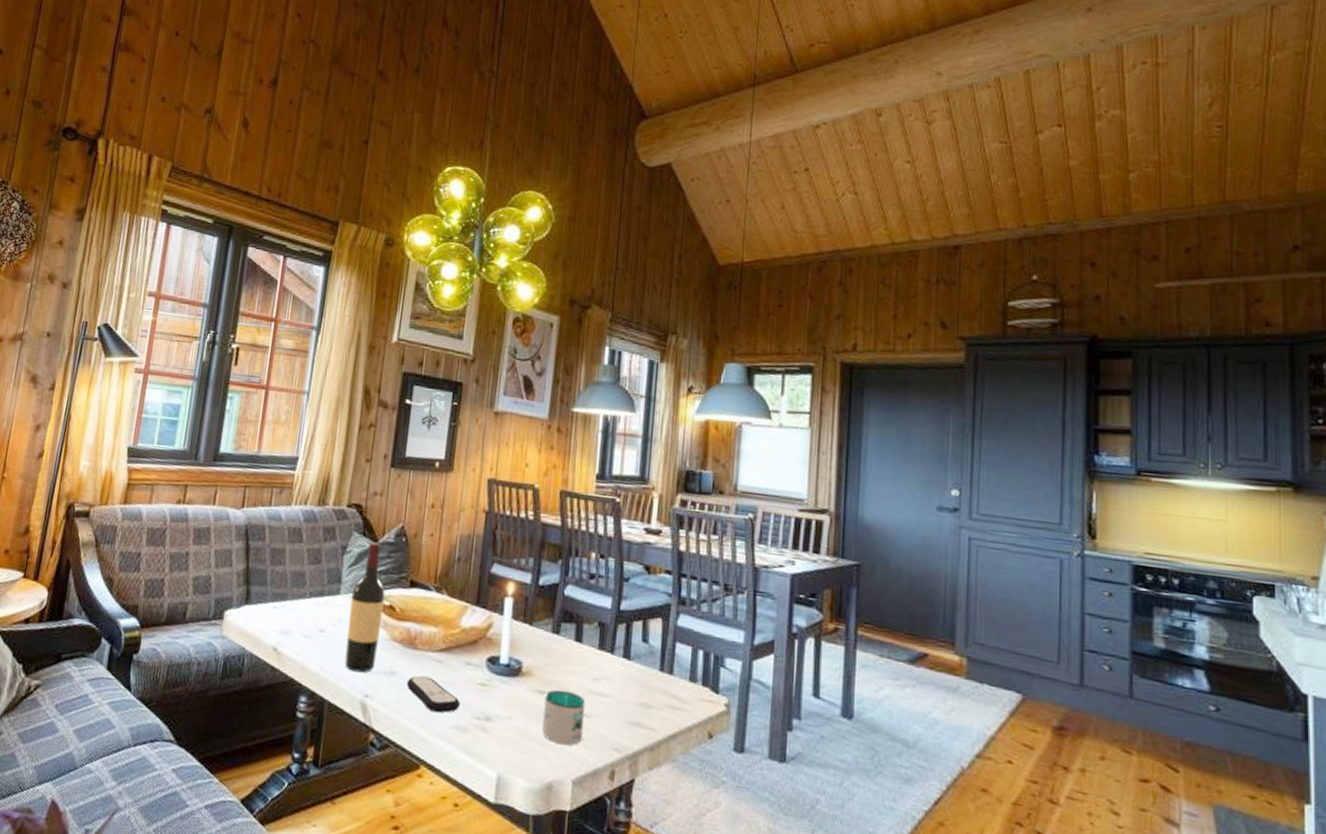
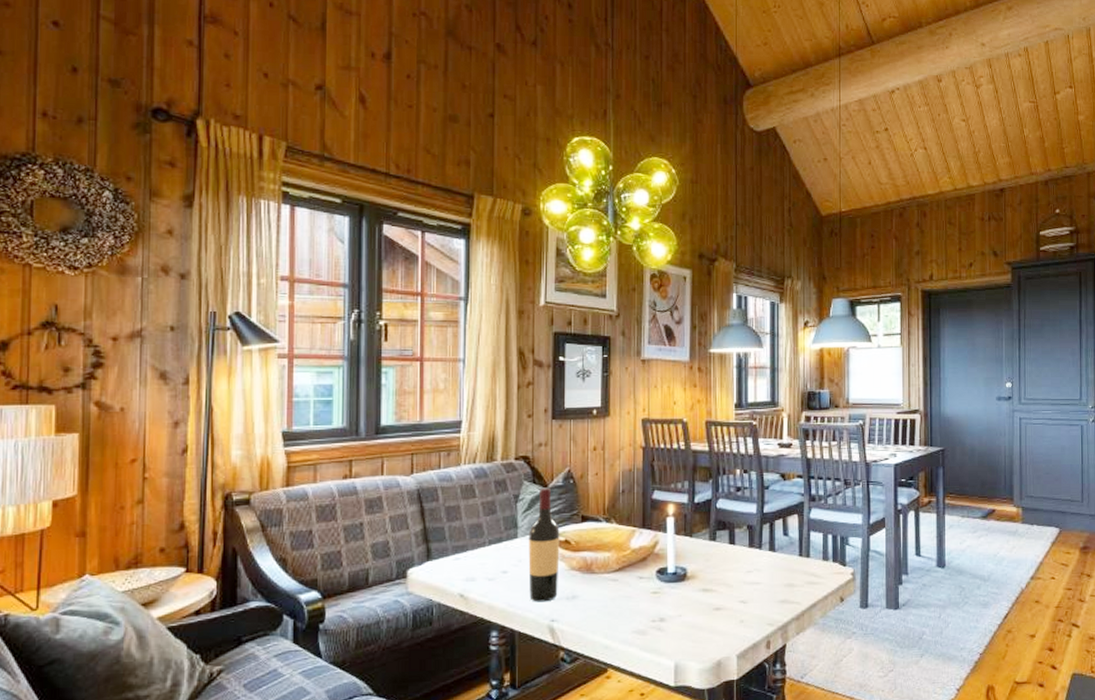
remote control: present [406,675,460,713] -> none [588,594,637,623]
mug: present [542,689,587,745] -> none [708,585,743,628]

